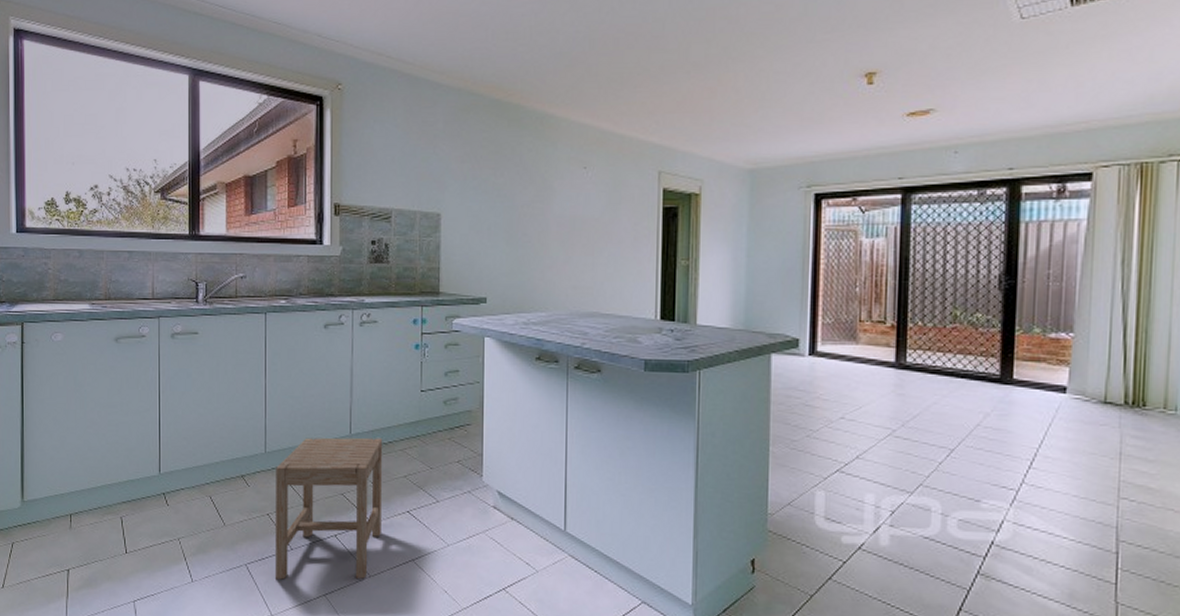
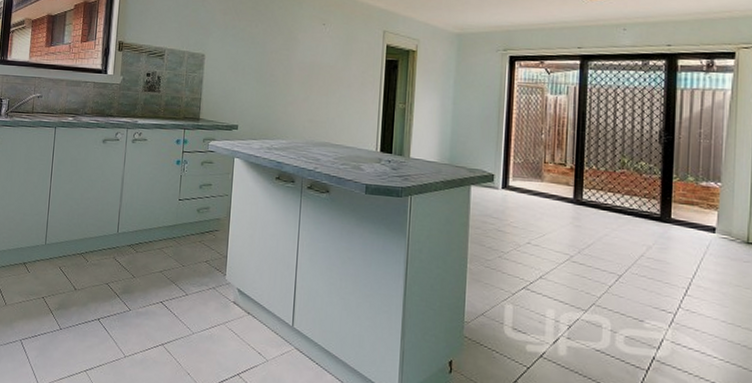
stool: present [274,437,383,580] -> none [44,233,145,359]

